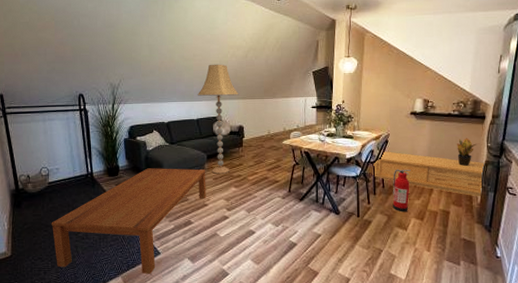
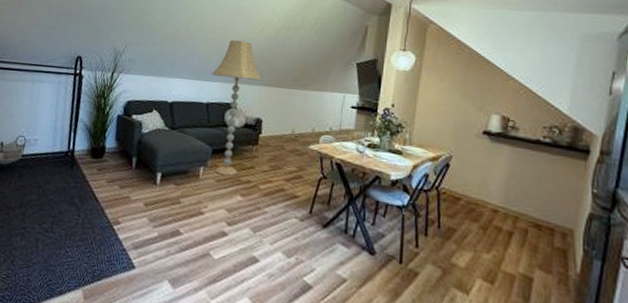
coffee table: present [51,168,207,274] -> none [10,154,208,293]
sideboard: present [372,150,486,197] -> none [425,176,590,265]
fire extinguisher: present [392,169,411,212] -> none [450,205,479,269]
potted plant: present [457,138,480,167] -> none [547,176,581,218]

